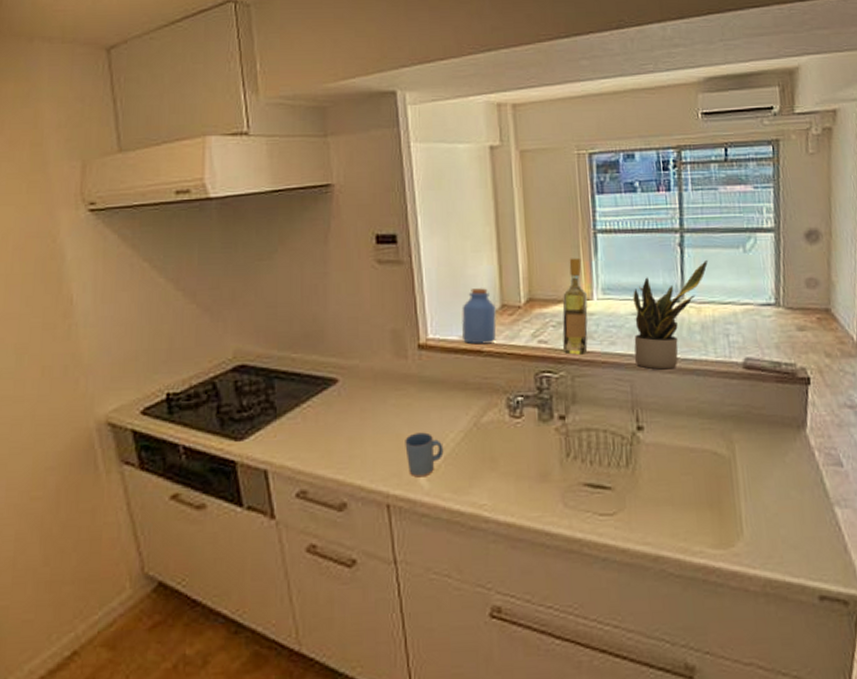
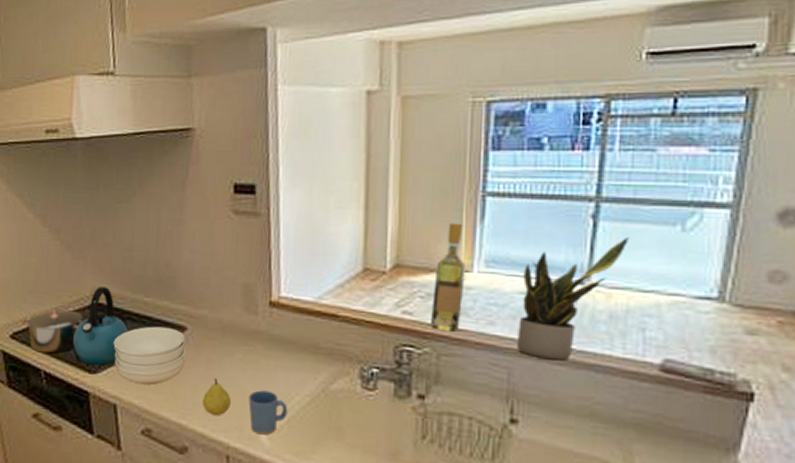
cooking pot: none [154,375,225,426] -> present [22,308,83,354]
kettle: none [215,347,277,431] -> present [73,287,129,366]
bowl: none [260,381,339,444] -> present [113,326,186,385]
fruit: none [359,427,387,466] -> present [202,378,231,416]
jar: present [461,288,497,345] -> none [316,248,357,309]

